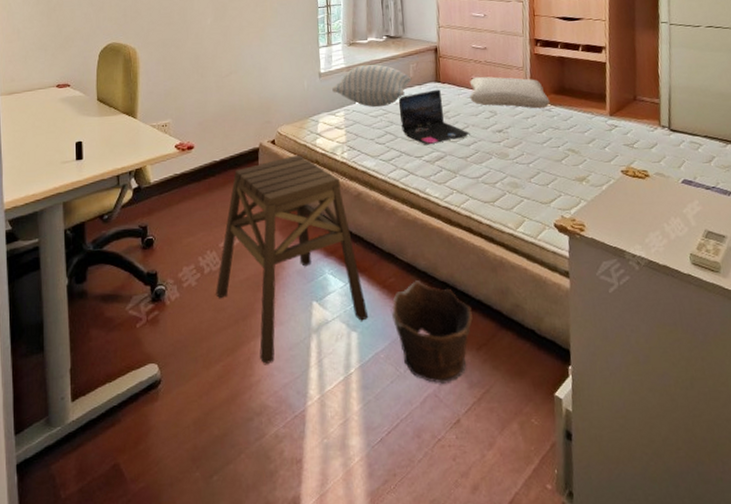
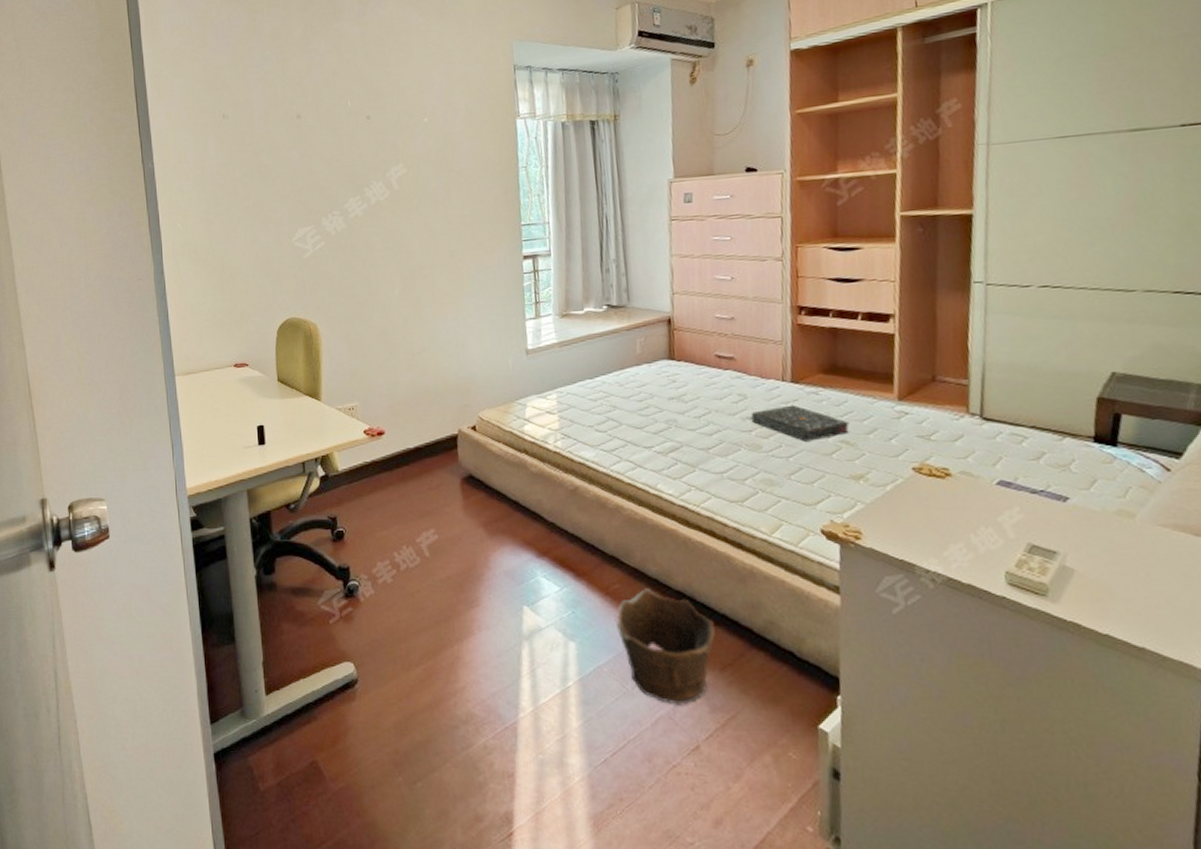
stool: present [216,154,369,365] -> none [414,442,589,671]
pillow: present [332,64,412,108] -> none [542,339,639,390]
laptop: present [399,89,470,145] -> none [623,368,713,434]
pillow: present [469,76,550,109] -> none [711,352,818,392]
book: none [500,120,575,150] -> present [751,404,850,442]

